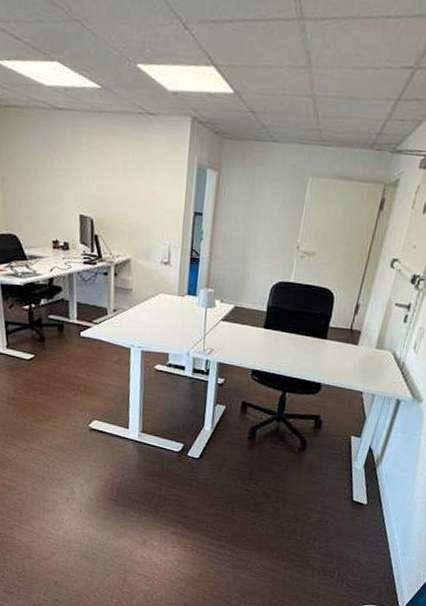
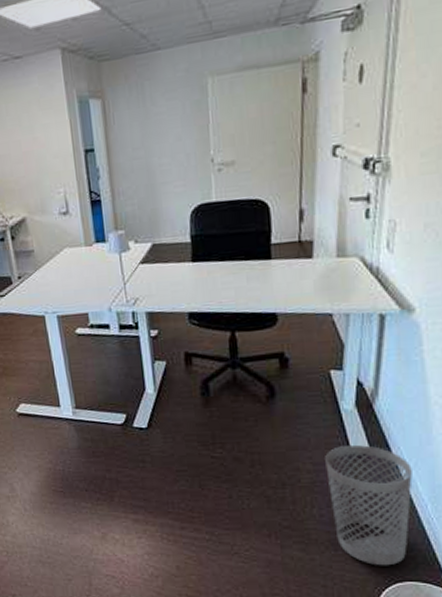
wastebasket: none [328,496,394,592] -> present [325,445,413,566]

